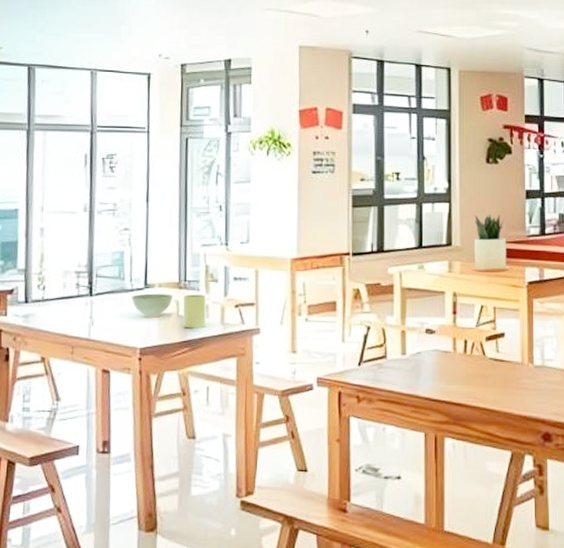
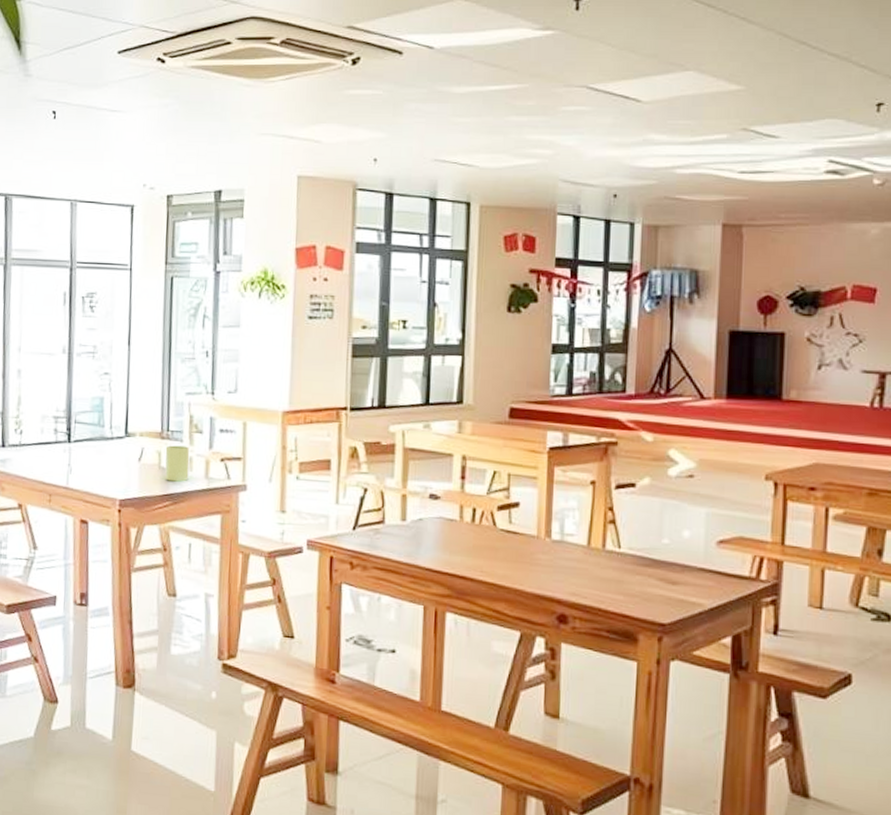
bowl: present [131,293,173,319] -> none [111,442,155,470]
planter: present [472,215,511,273] -> none [485,370,530,436]

